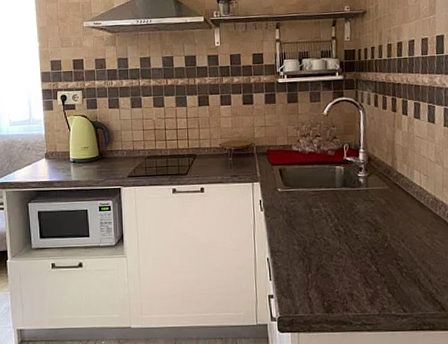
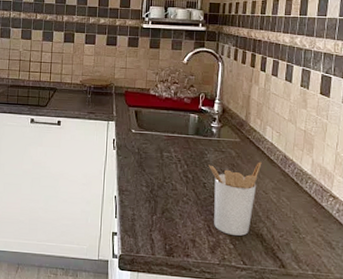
utensil holder: none [359,207,413,284] -> present [209,162,262,236]

